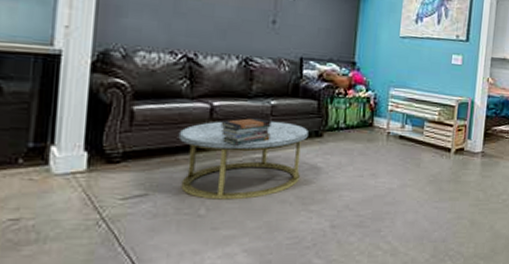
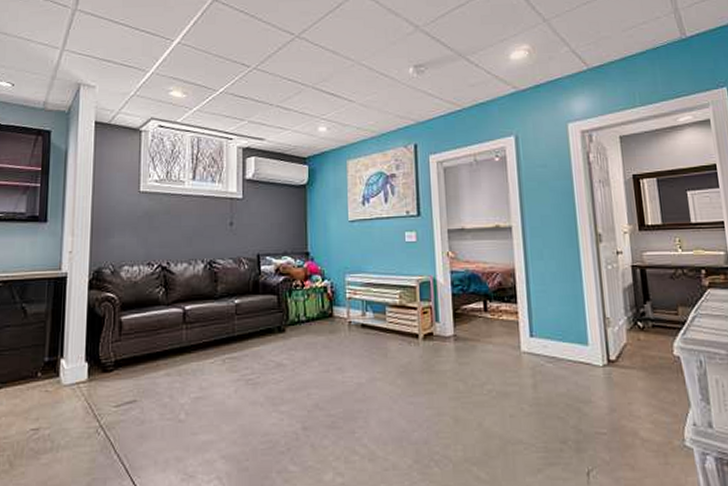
coffee table: present [178,121,308,200] -> none [158,319,271,404]
book stack: present [220,118,272,146] -> none [193,318,237,347]

